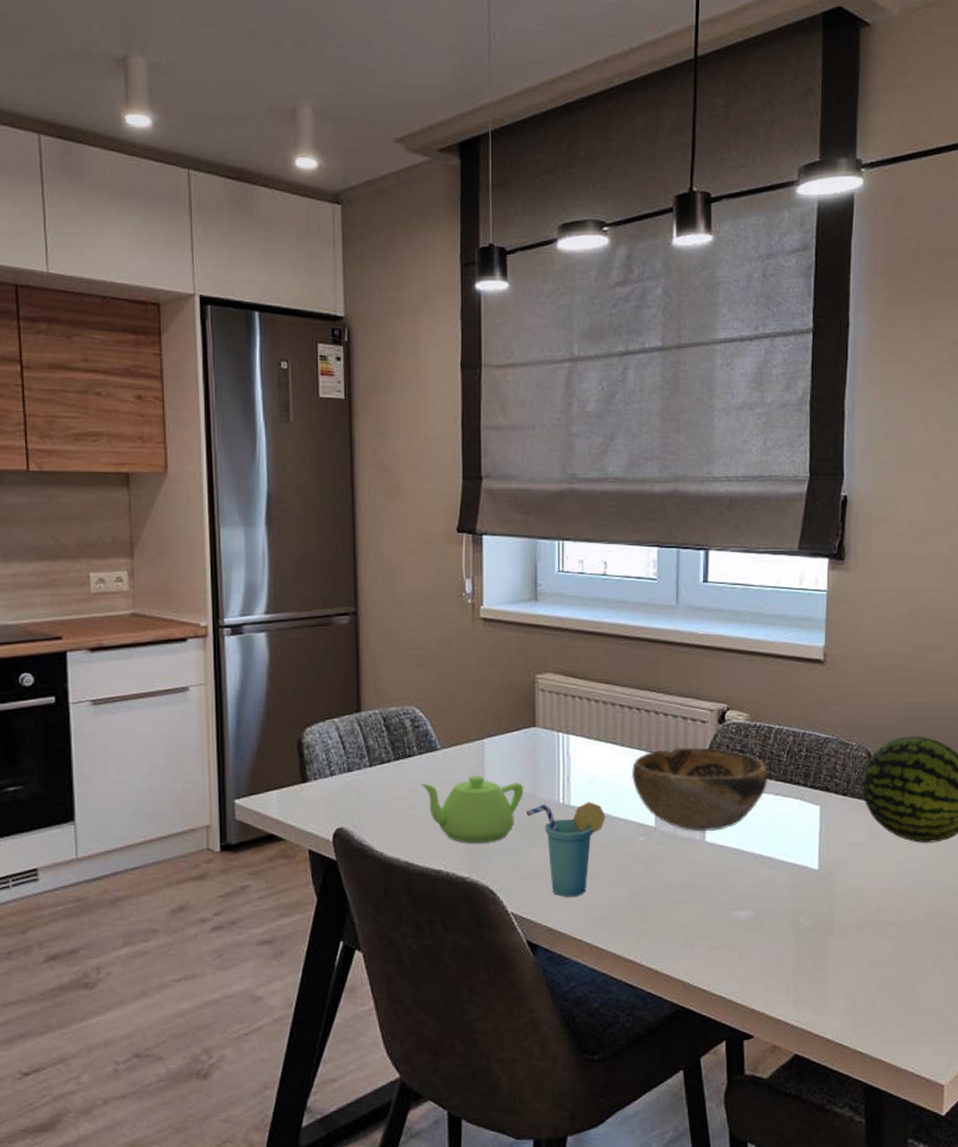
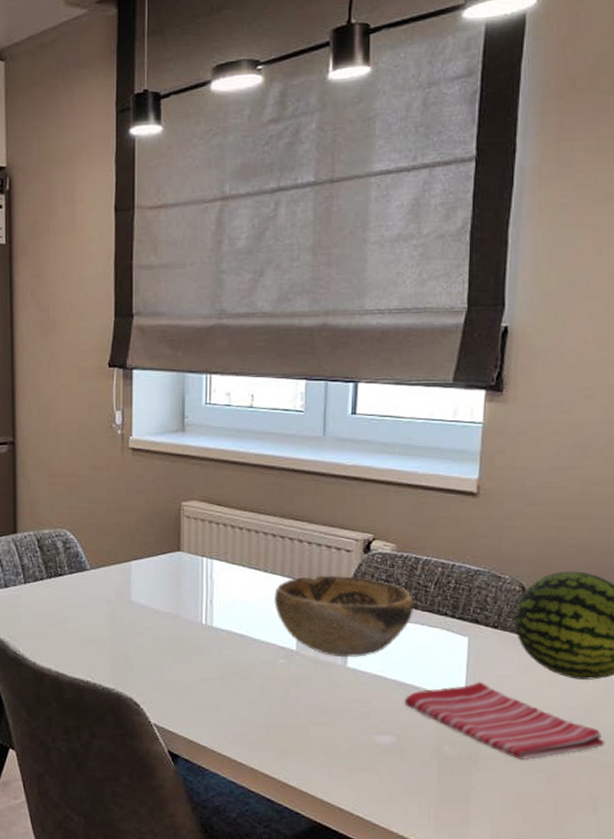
teapot: present [420,776,524,844] -> none [70,595,168,658]
cup: present [525,802,606,897] -> none [169,624,247,713]
dish towel: none [762,849,948,927] -> present [405,681,605,760]

